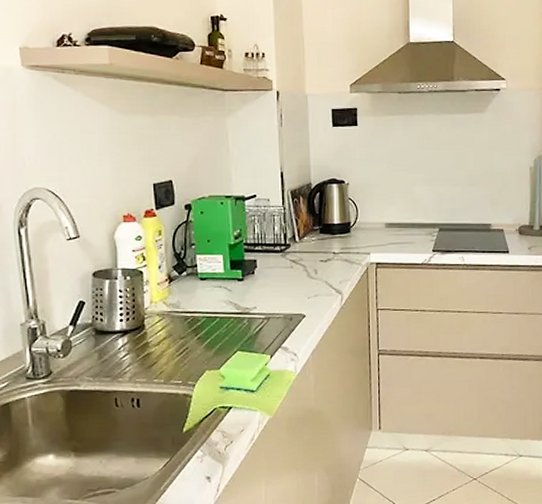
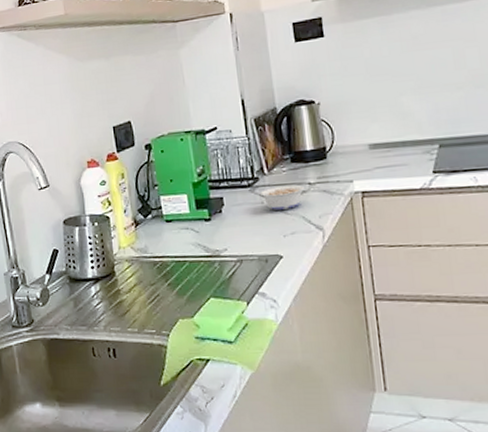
legume: none [283,253,329,274] -> present [252,184,304,210]

